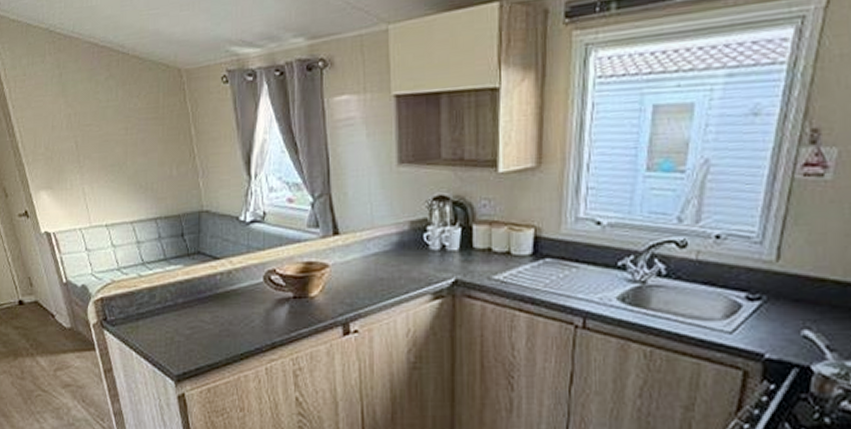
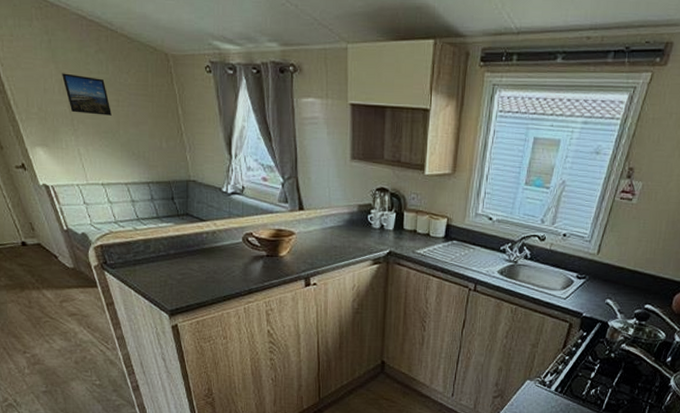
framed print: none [71,106,119,148] -> present [62,73,112,116]

